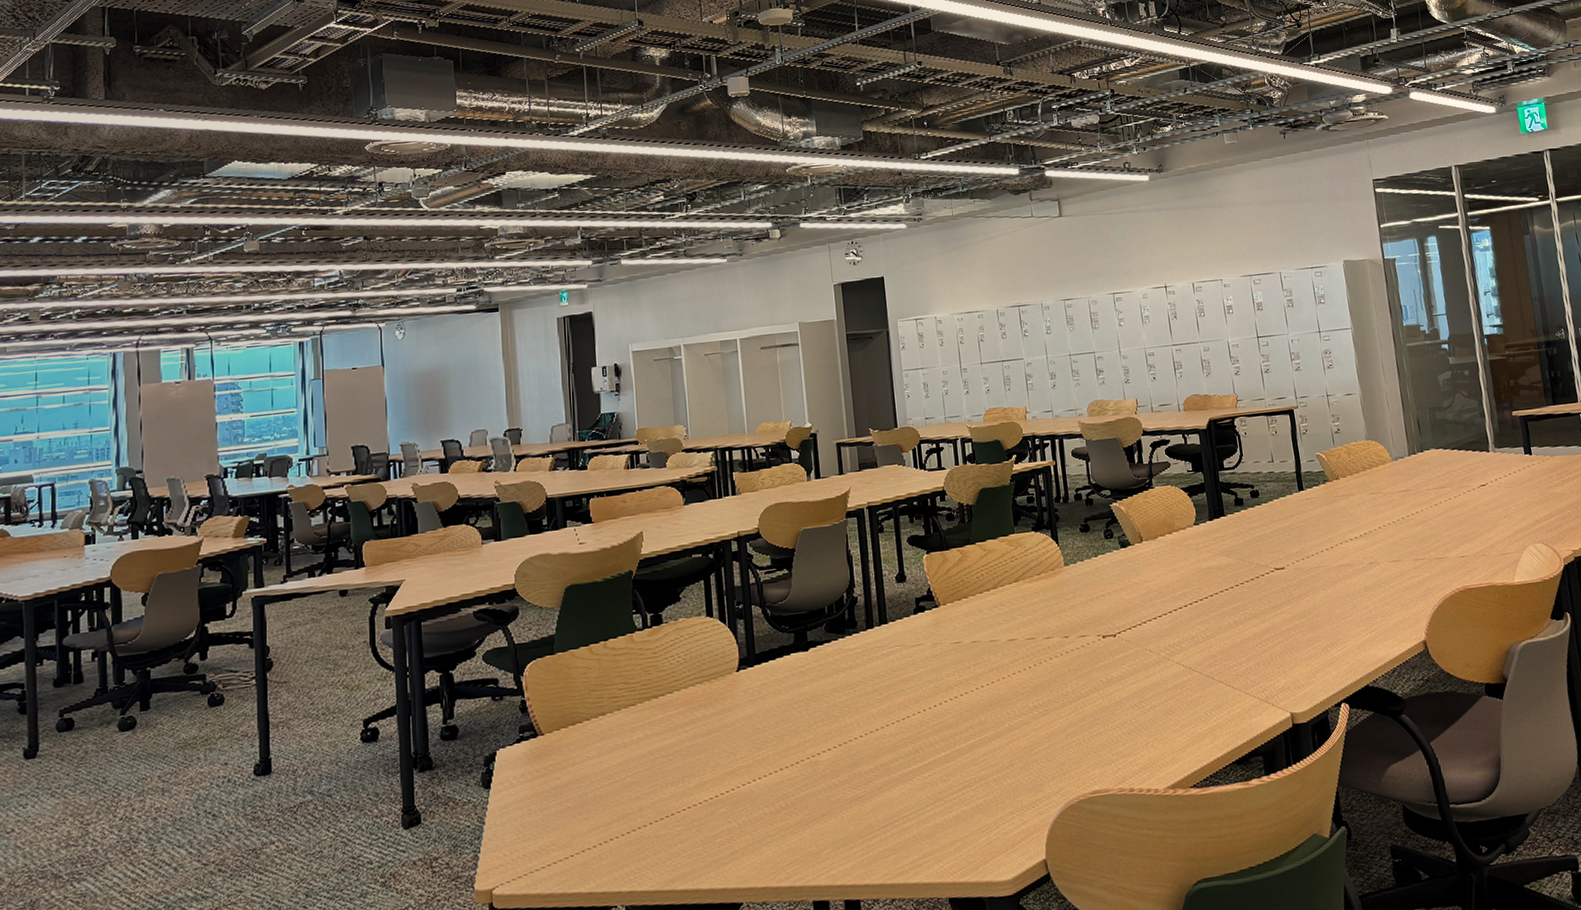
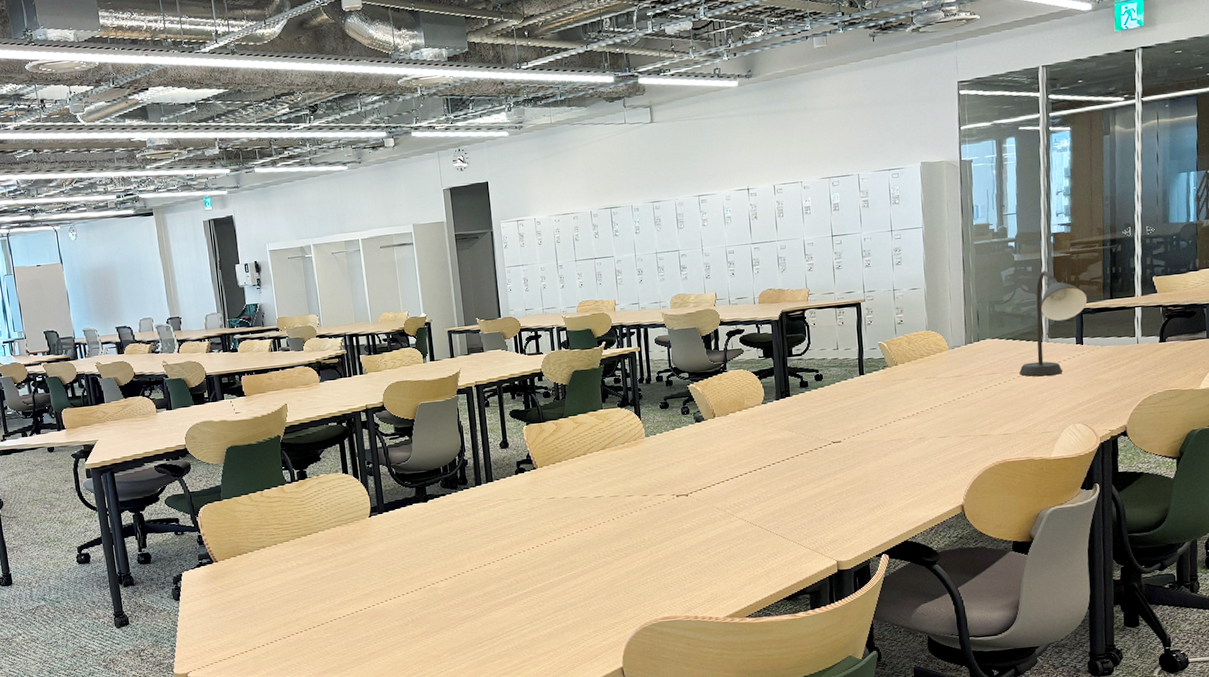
desk lamp: none [1469,375,1531,491] -> present [1019,271,1088,377]

